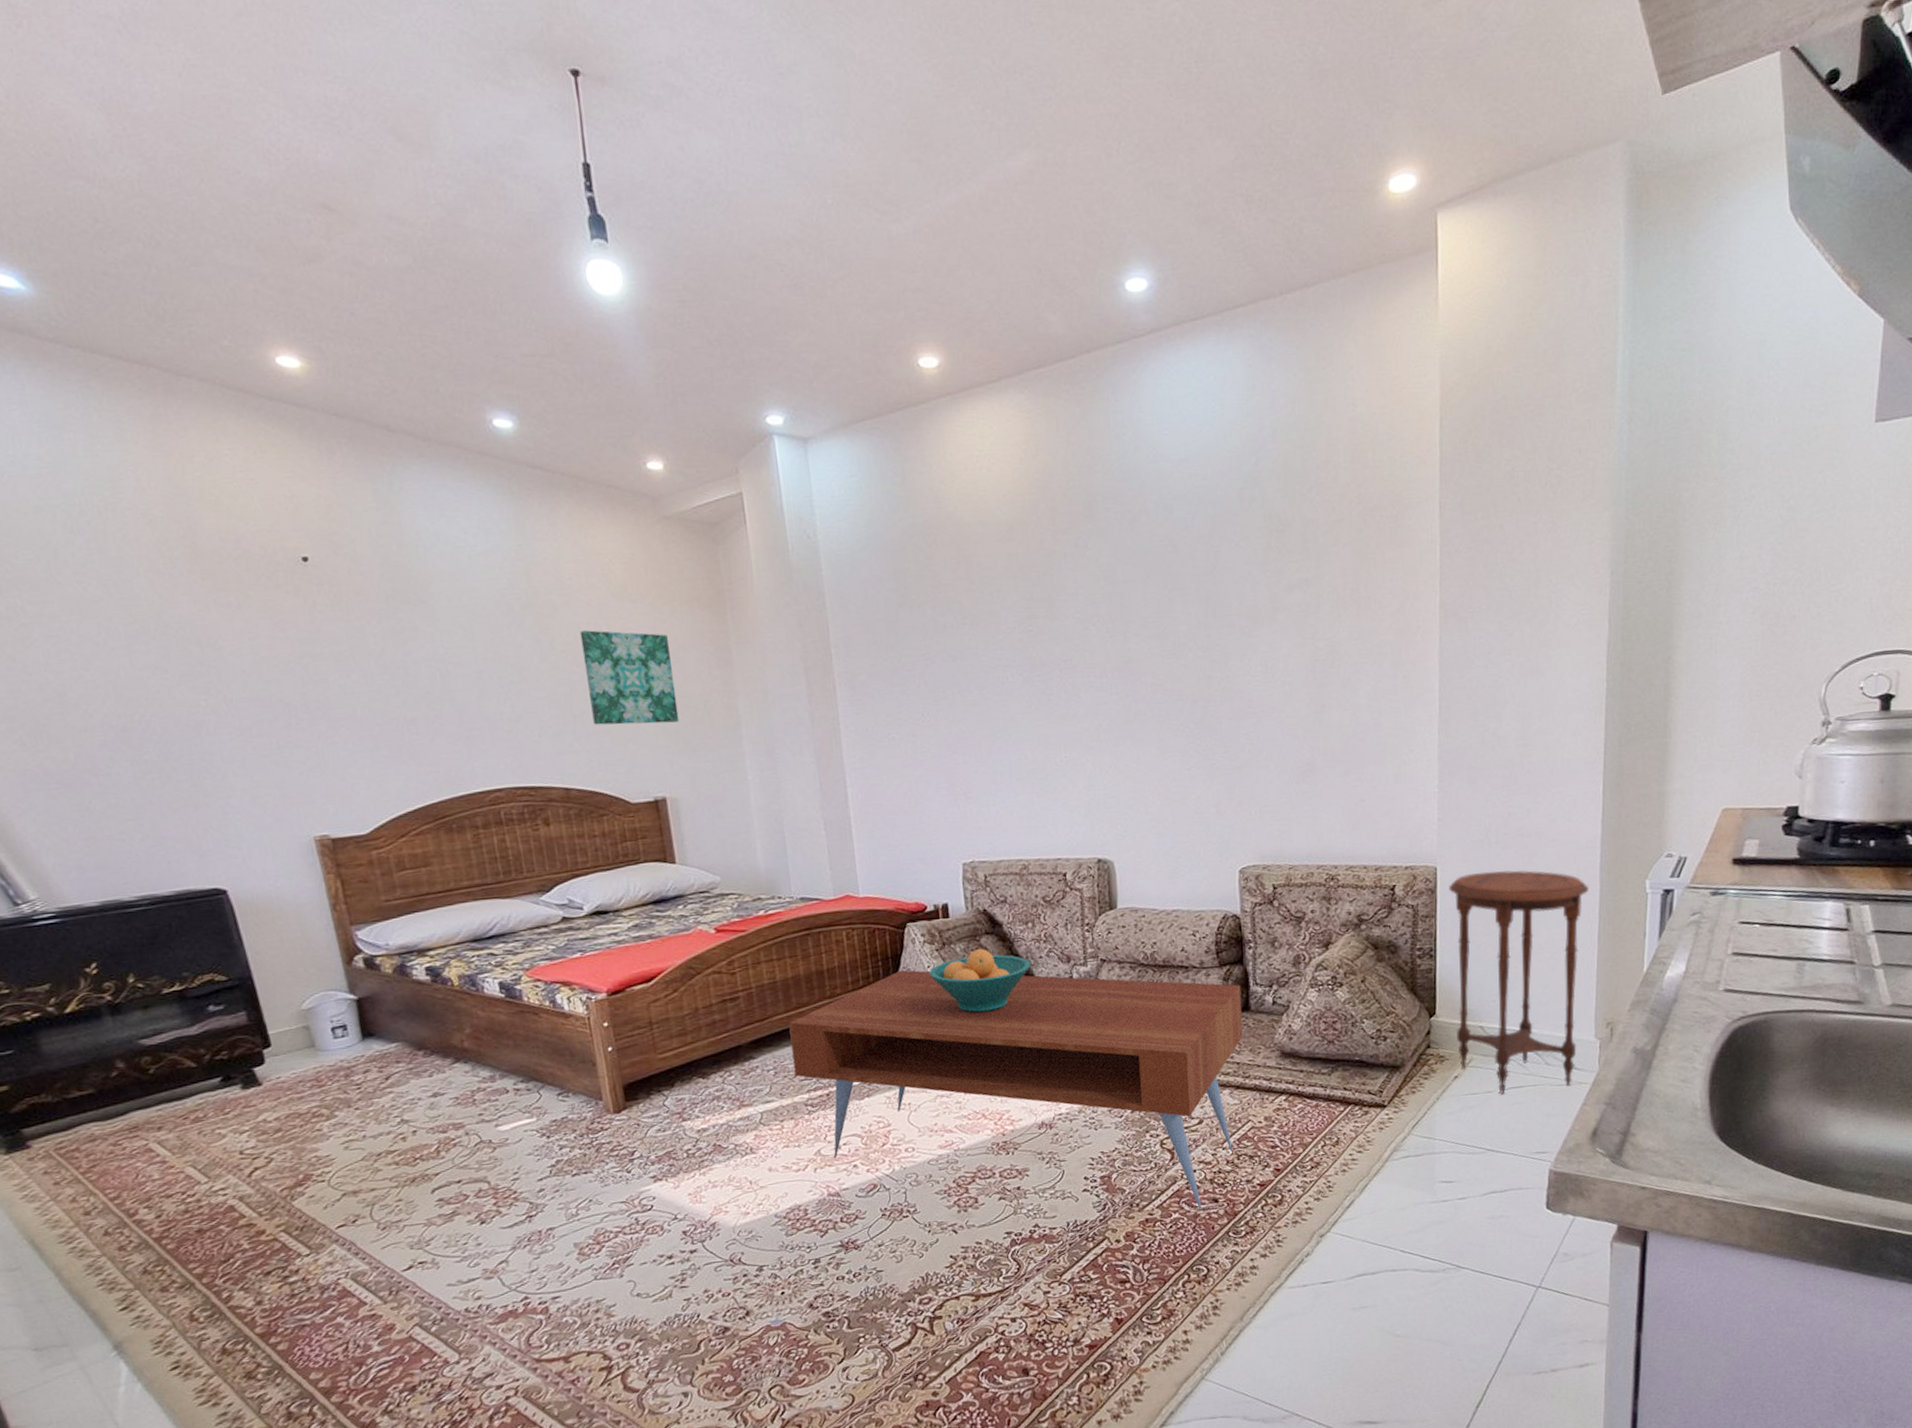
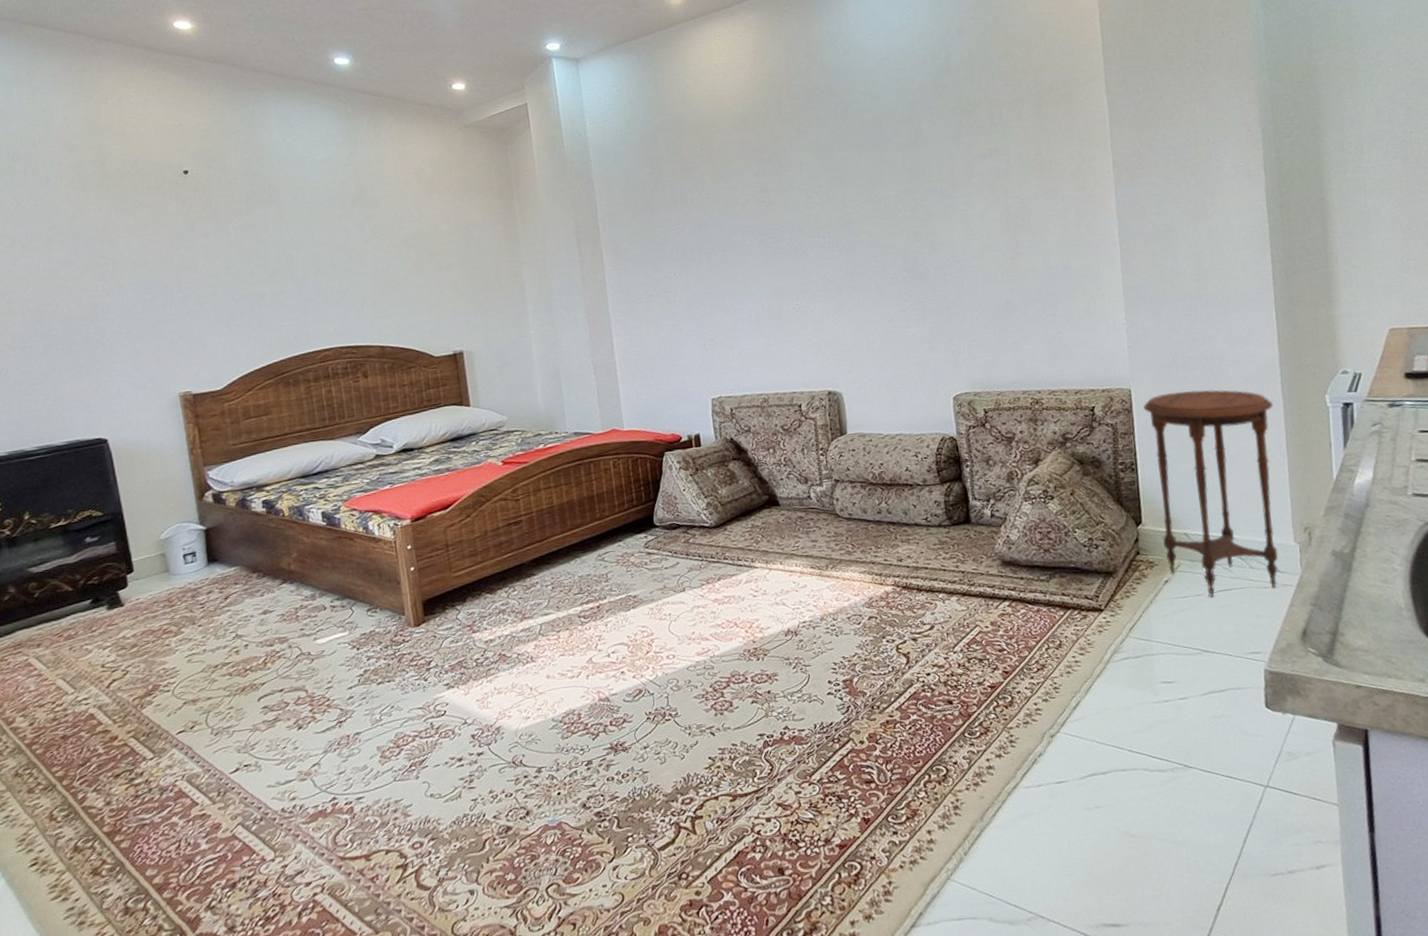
wall art: present [579,630,680,725] -> none [396,217,475,294]
coffee table: present [789,970,1243,1211] -> none [564,493,966,712]
fruit bowl: present [928,949,1030,1013] -> none [684,473,773,531]

